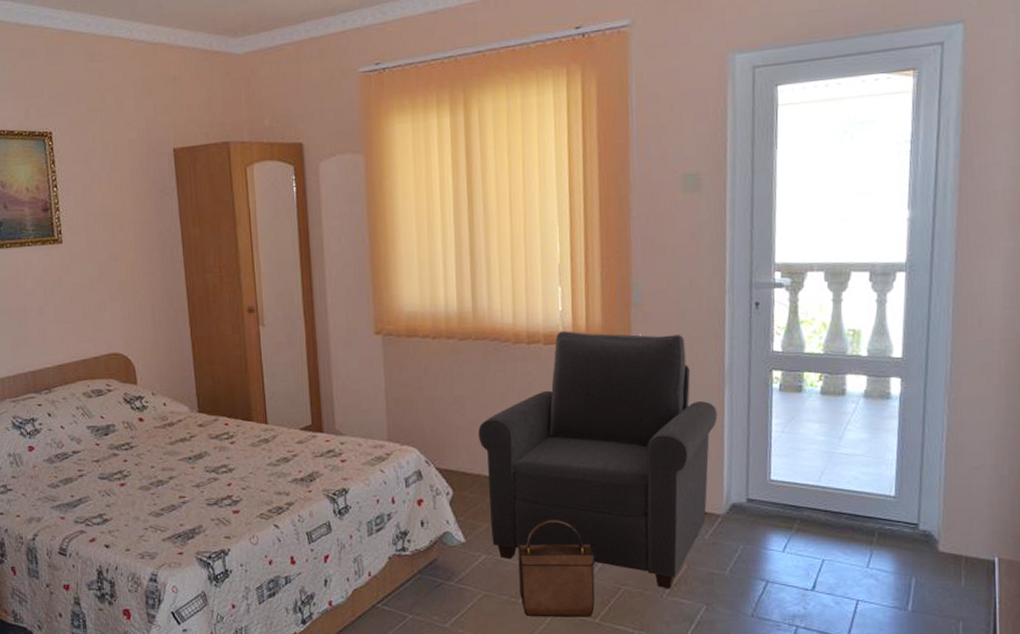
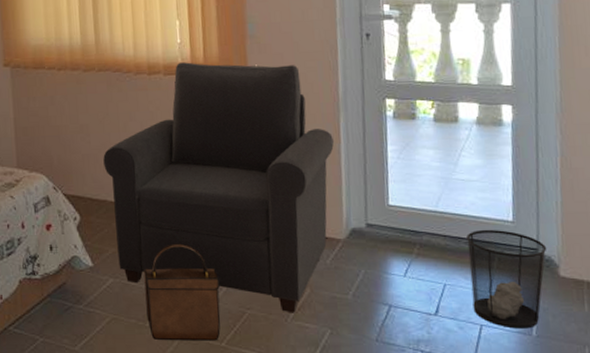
waste bin: none [848,504,928,604] -> present [467,229,547,329]

